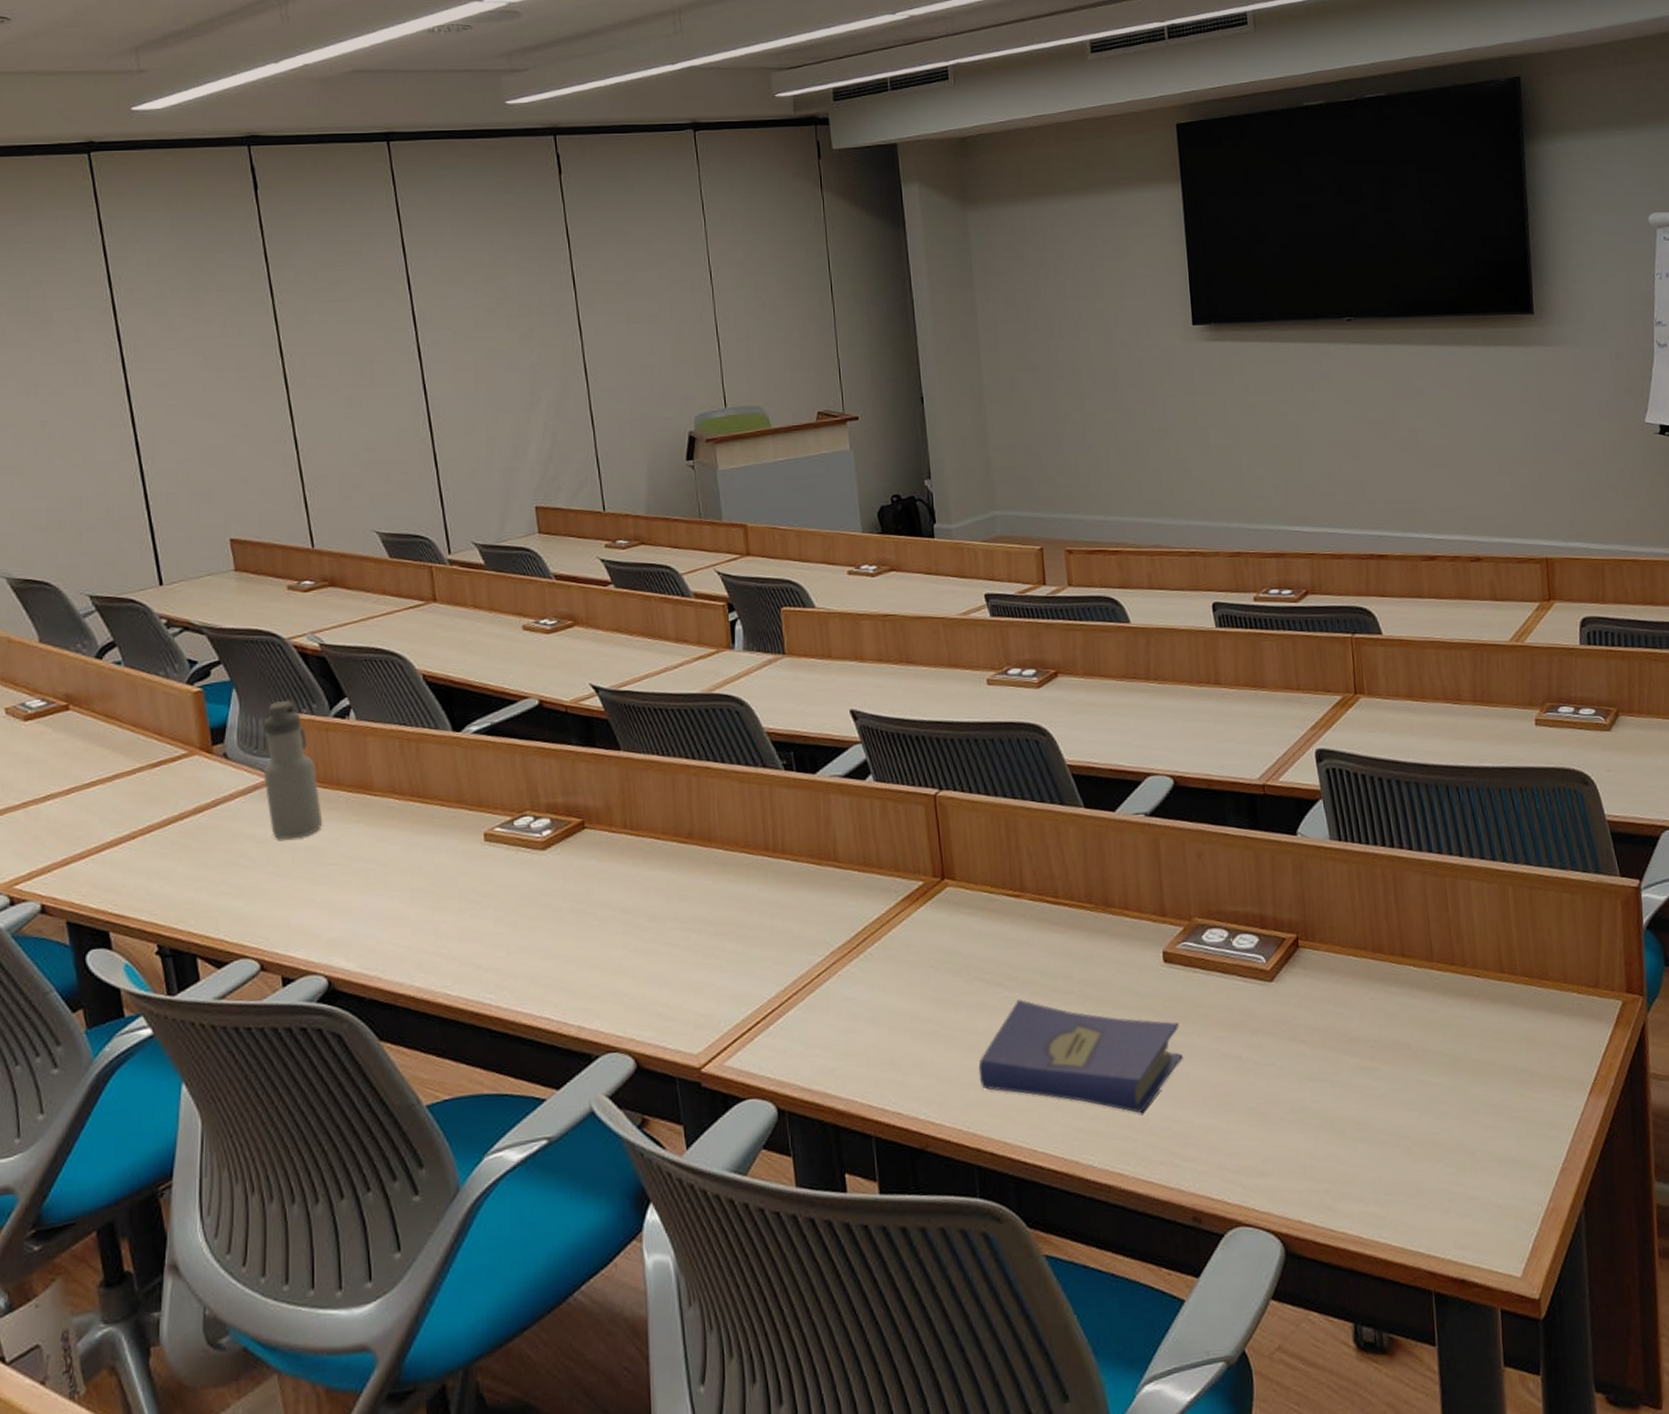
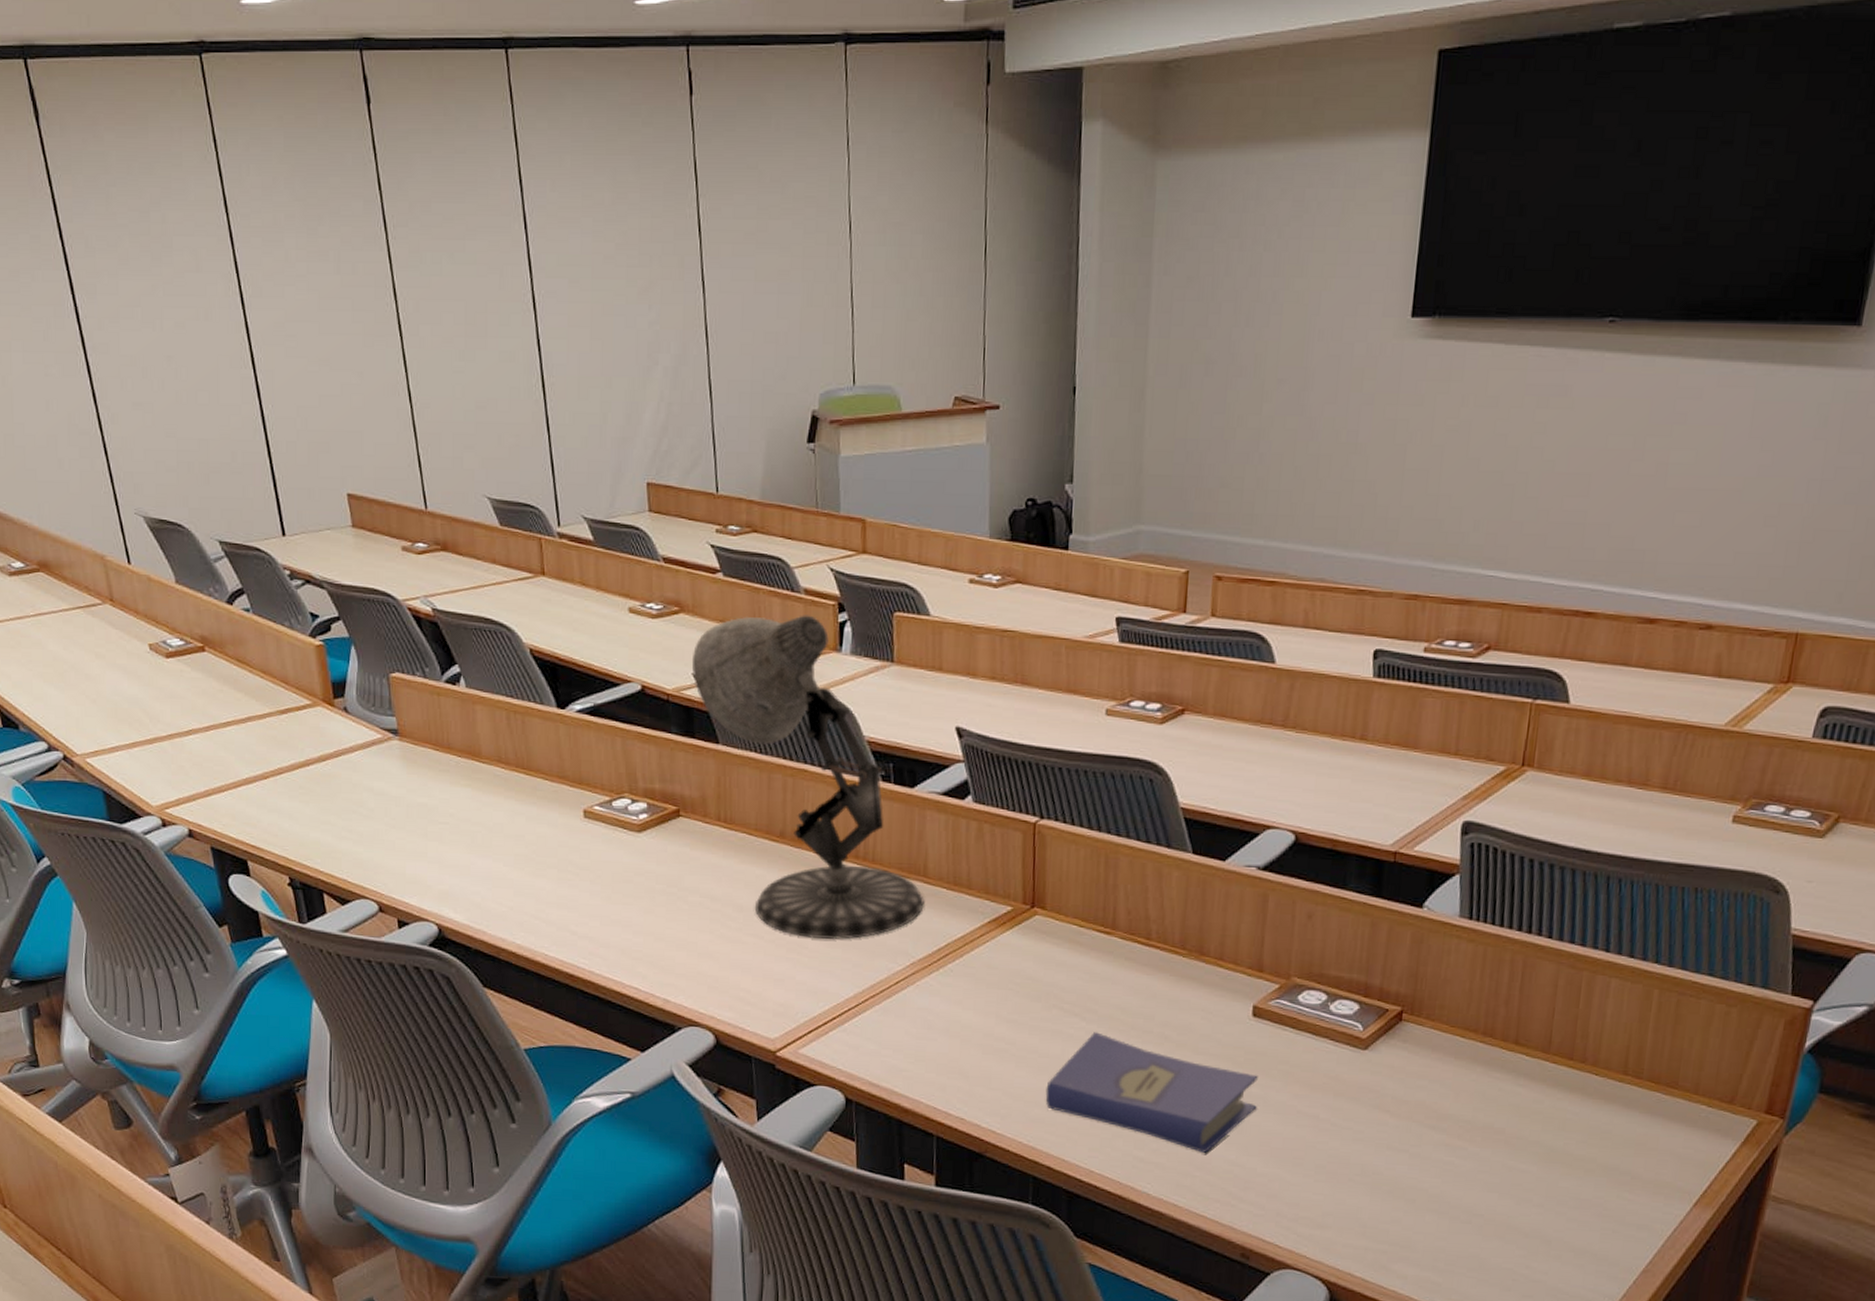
water bottle: present [263,699,323,840] -> none [379,661,435,795]
desk lamp: none [588,617,838,940] -> present [691,615,924,939]

